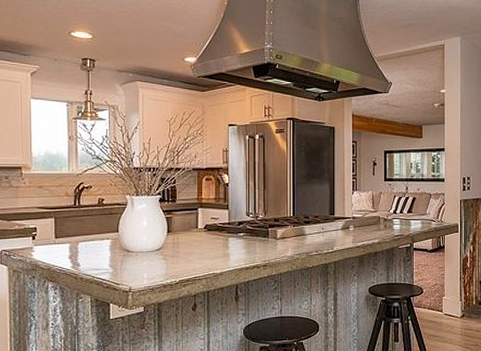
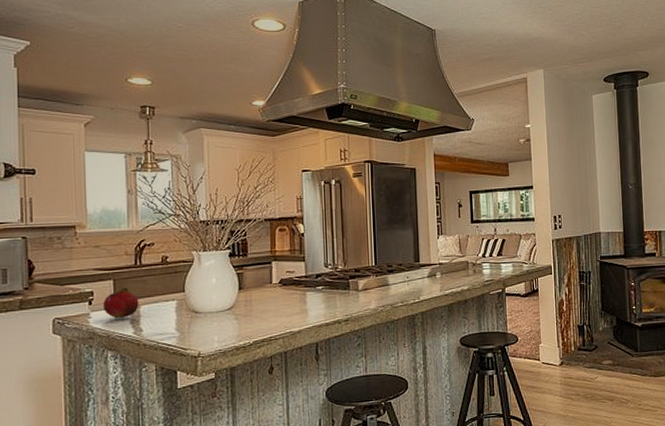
fruit: none [45,225,77,254] -> present [103,287,139,319]

